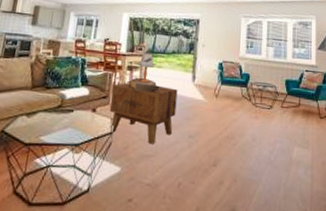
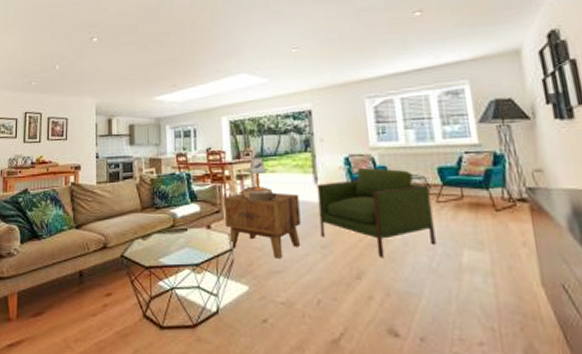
armchair: none [190,73,278,149] -> present [317,168,436,257]

